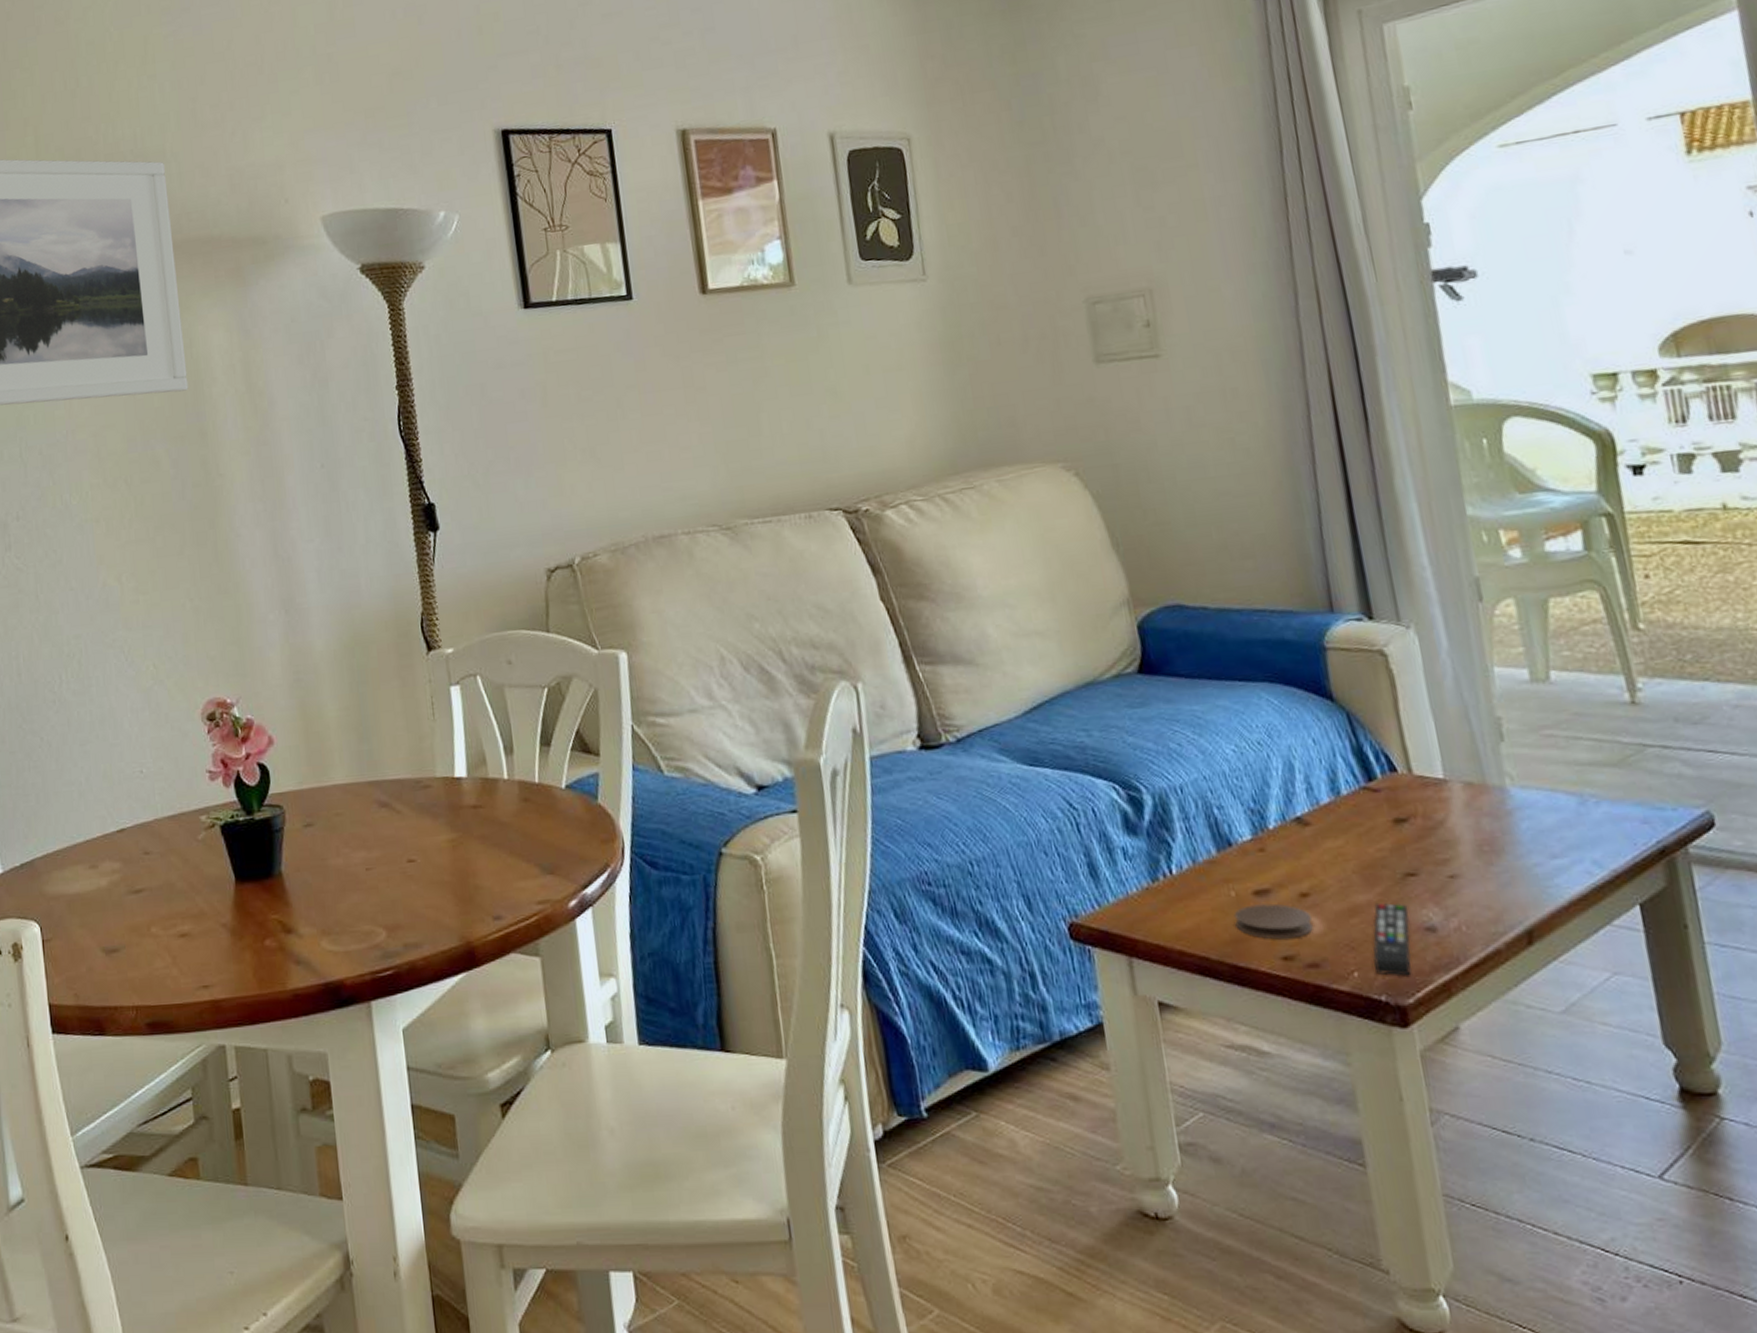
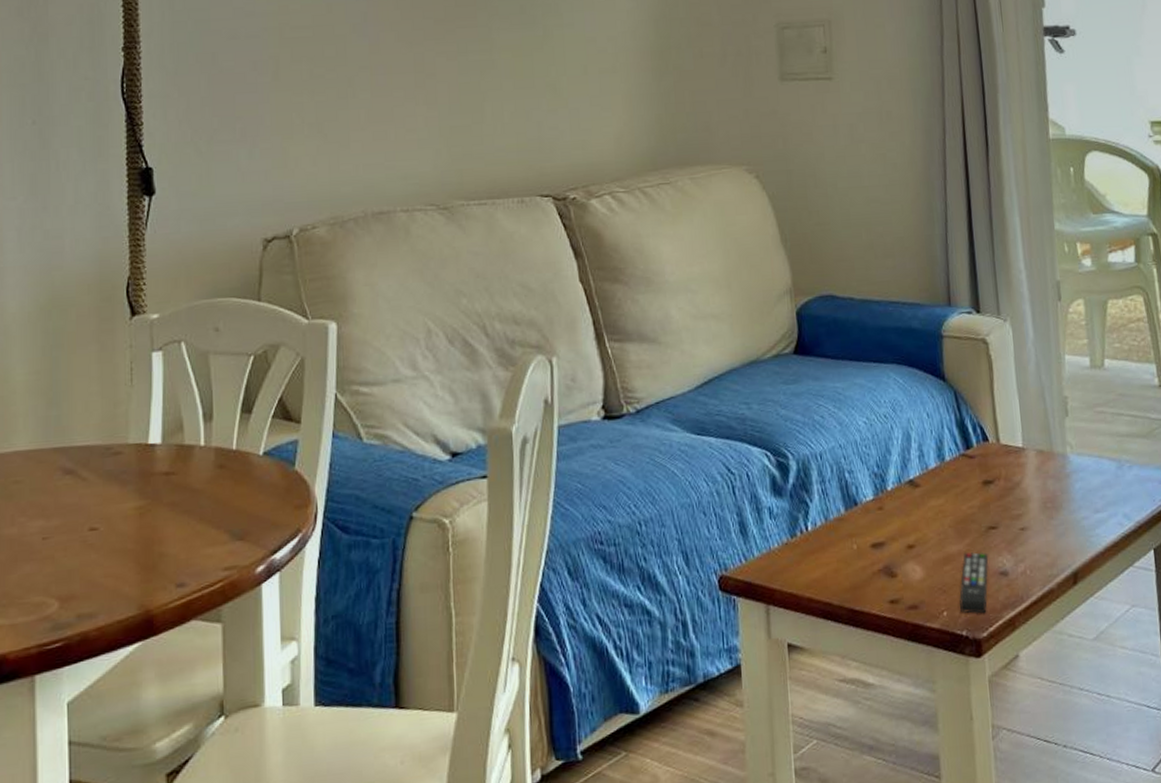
coaster: present [1234,903,1313,939] -> none [854,554,916,586]

